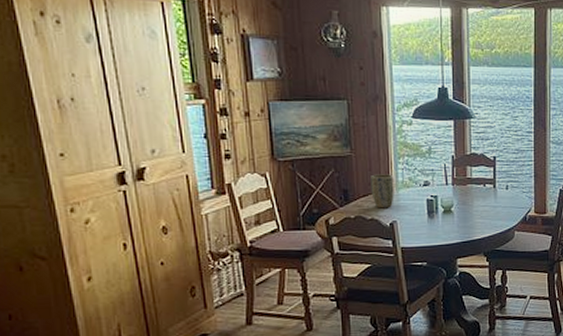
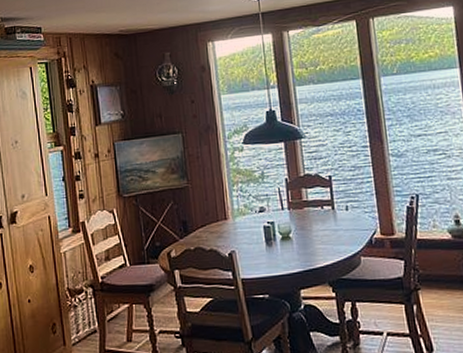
plant pot: present [371,174,394,208] -> none [207,202,231,239]

